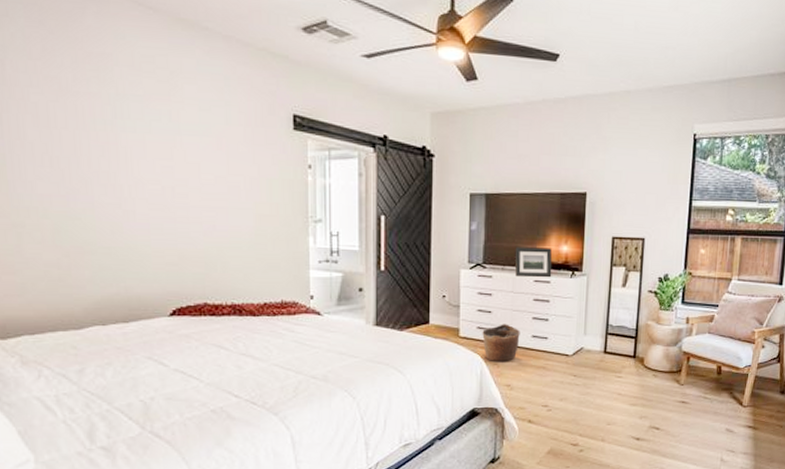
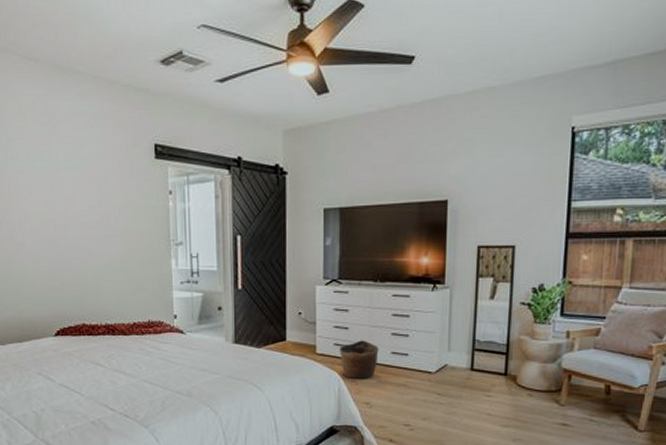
picture frame: present [514,247,552,278] -> none [371,260,412,292]

